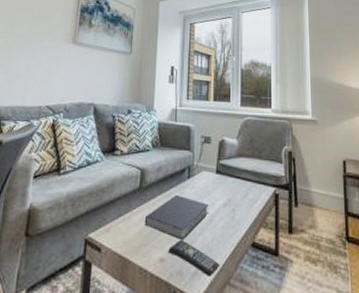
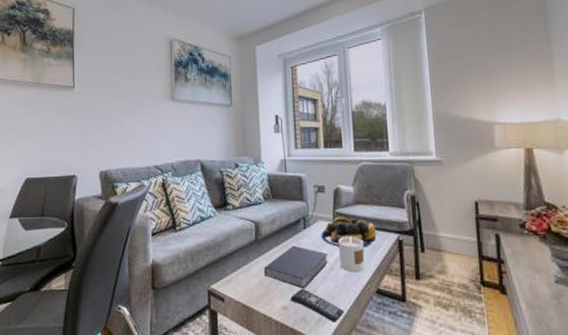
fruit bowl: none [203,167,256,200] -> present [321,216,377,247]
candle: none [220,188,243,225] -> present [339,236,365,273]

